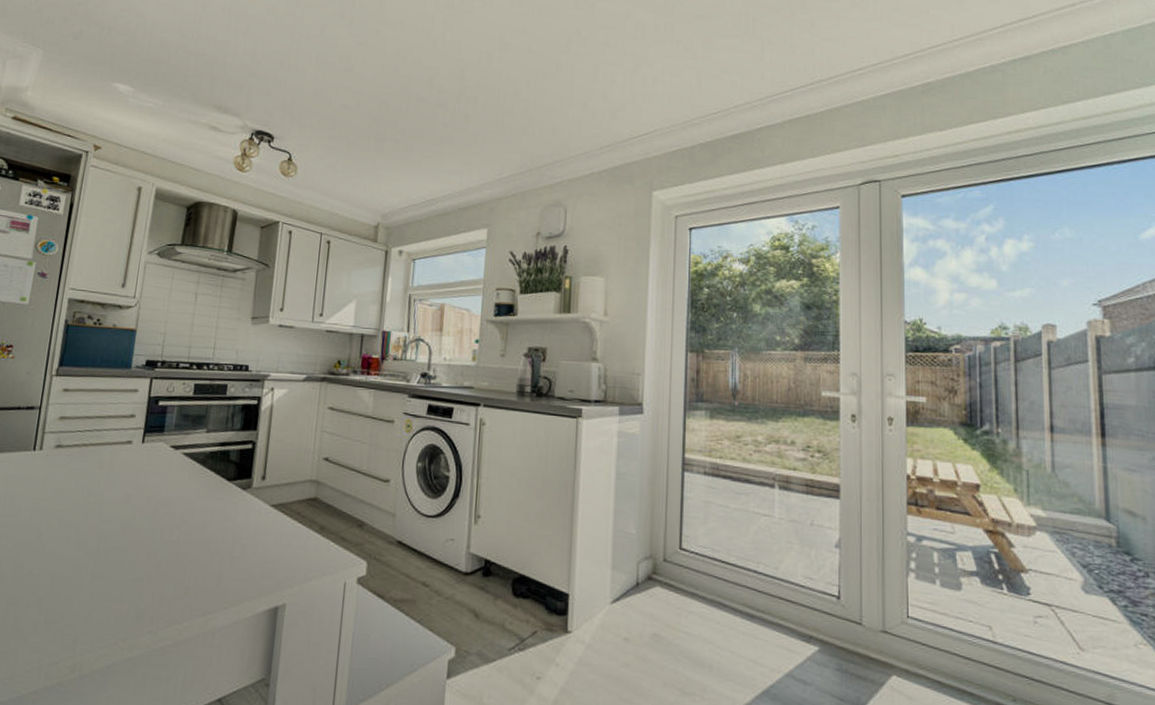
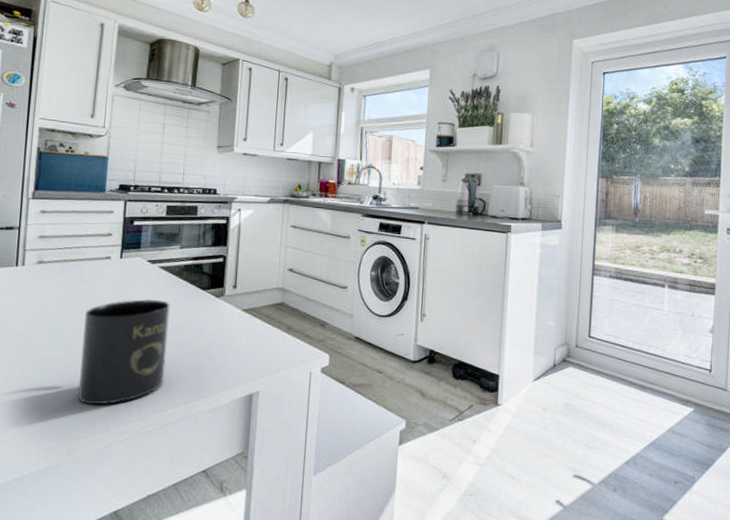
mug: none [87,490,192,614] -> present [78,299,170,405]

